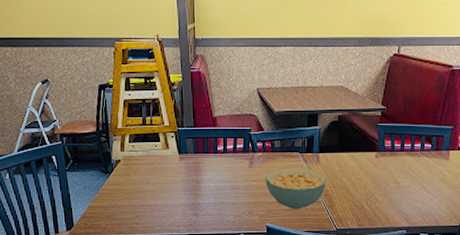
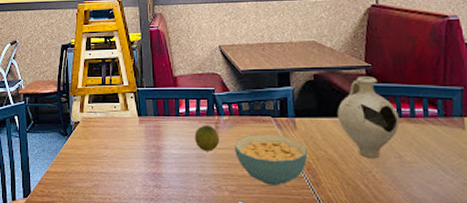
fruit: none [231,160,253,183] -> present [194,125,220,151]
decorative vase: none [353,118,402,185] -> present [337,77,400,159]

